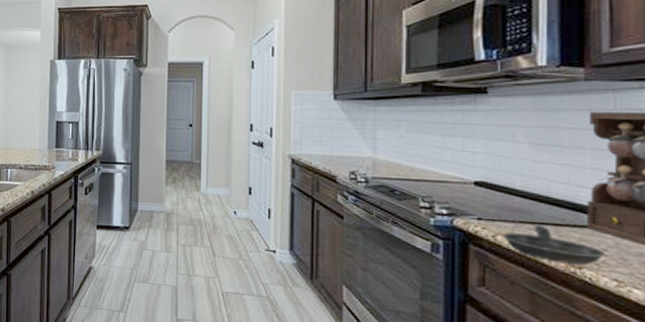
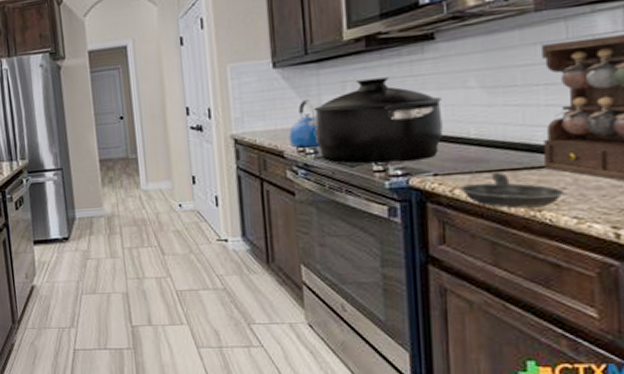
kettle: none [343,132,371,176] -> present [289,100,320,148]
saucepan: none [368,121,490,203] -> present [314,77,443,163]

